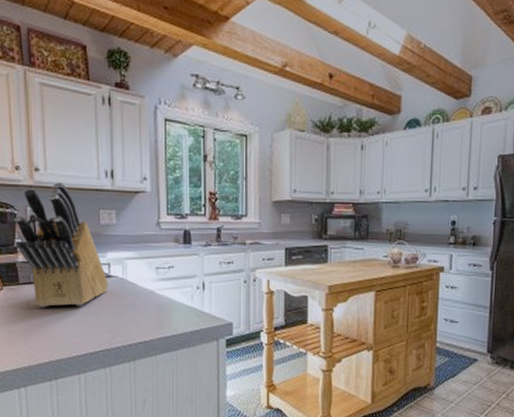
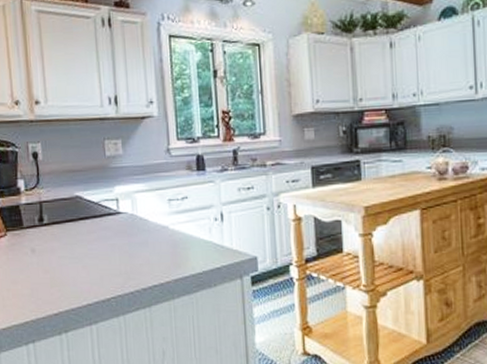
knife block: present [14,182,108,307] -> none [15,114,118,252]

